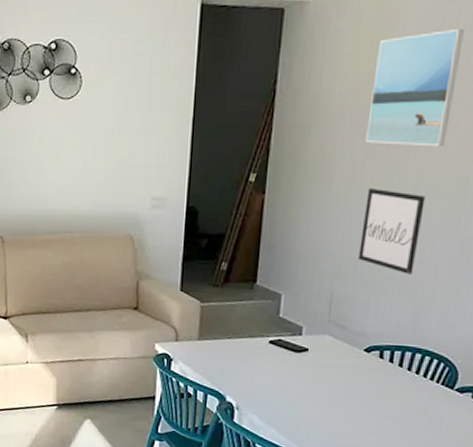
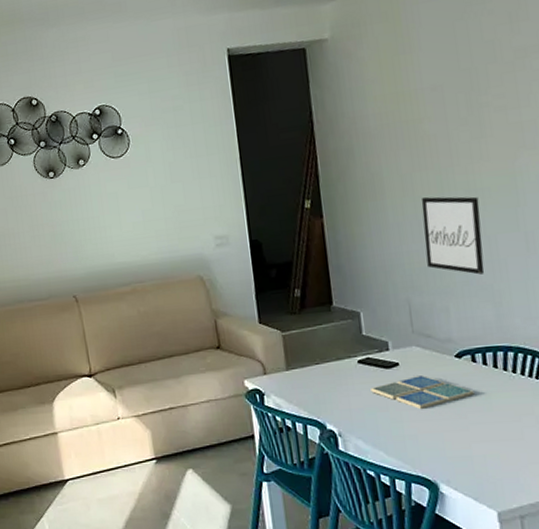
drink coaster: none [276,362,375,395] -> present [371,374,475,409]
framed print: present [365,28,464,147] -> none [400,41,484,156]

